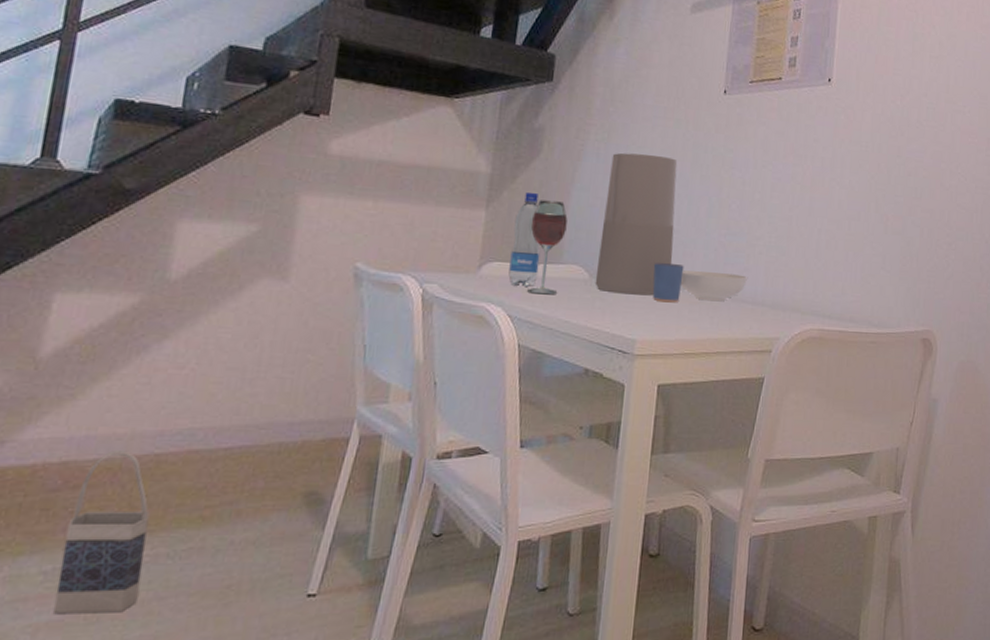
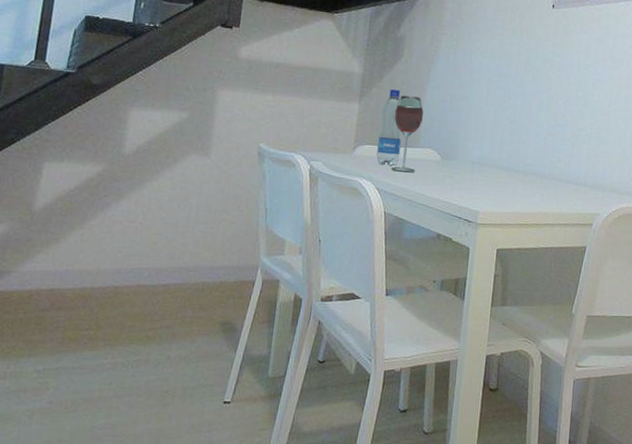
bag: present [52,450,150,613] -> none [43,282,111,405]
vase: present [595,152,678,296] -> none [445,57,514,176]
mug: present [652,263,684,303] -> none [492,148,519,182]
bowl: present [680,270,748,302] -> none [515,155,573,182]

